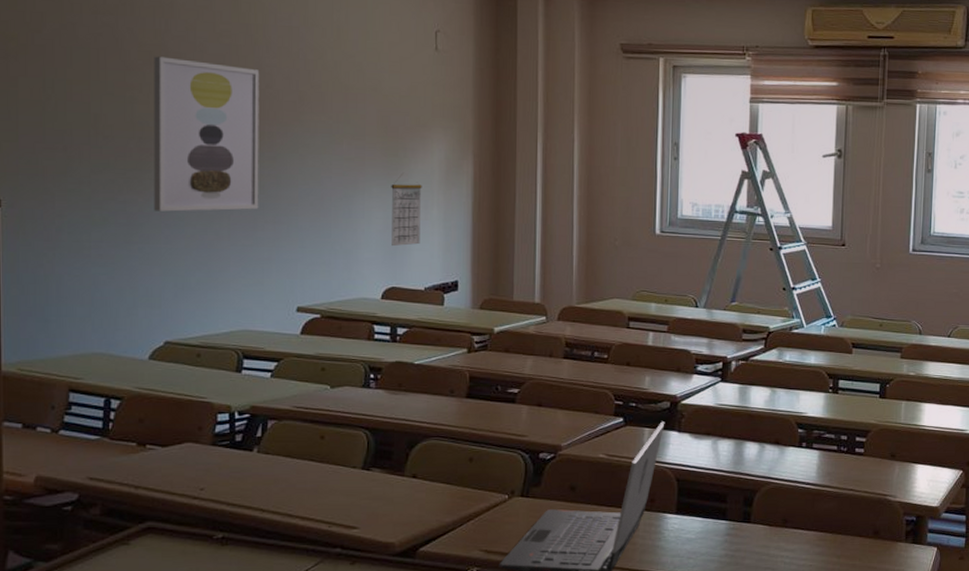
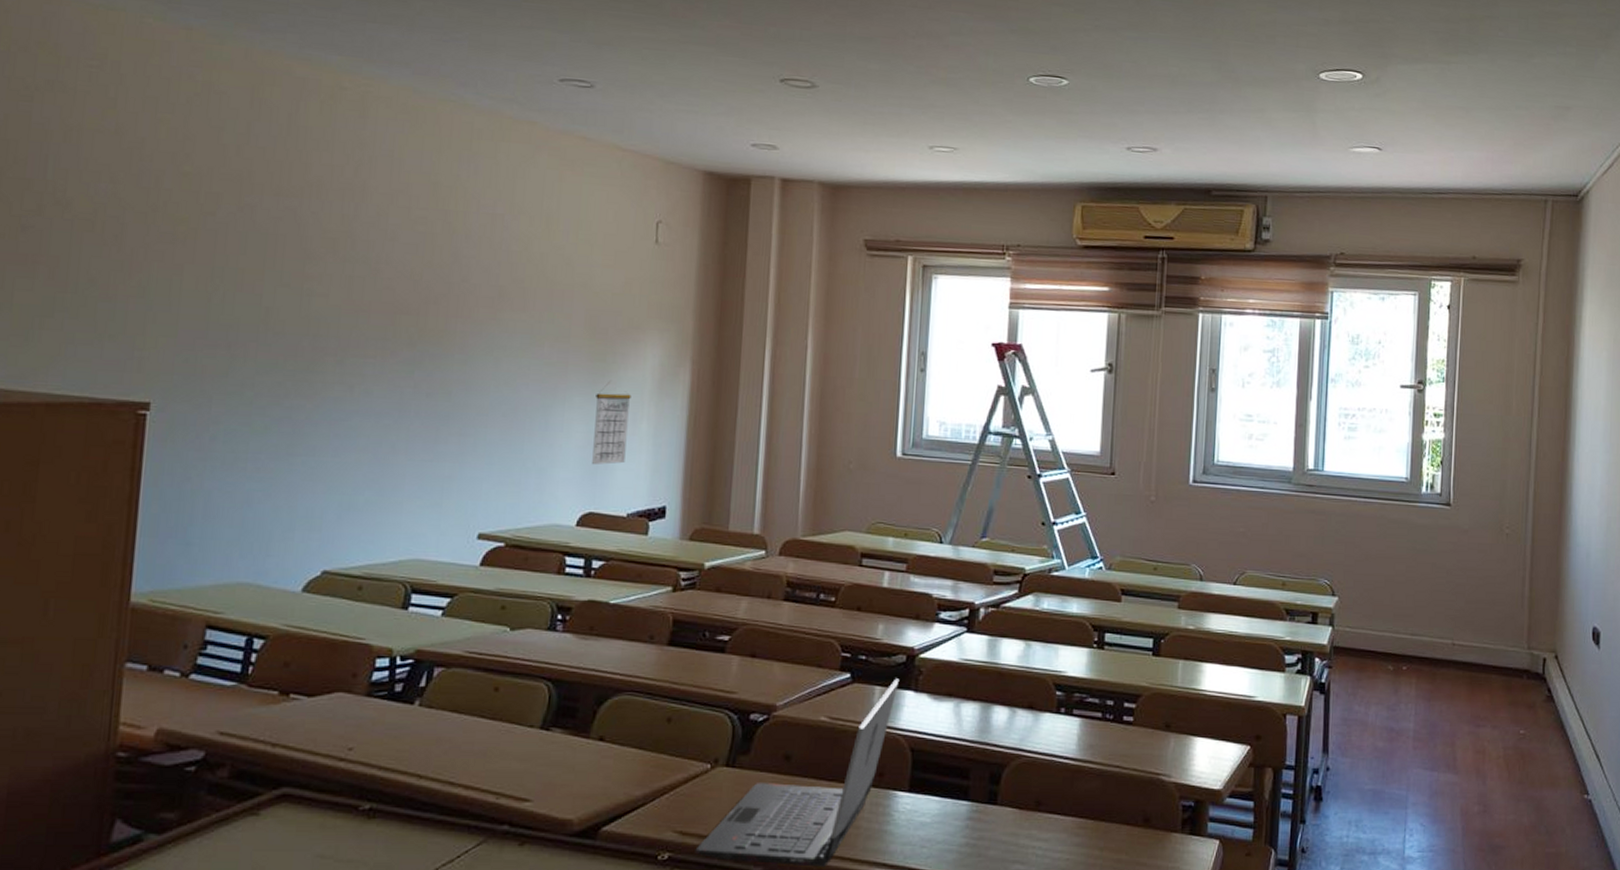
wall art: present [154,56,260,212] -> none [323,244,456,420]

